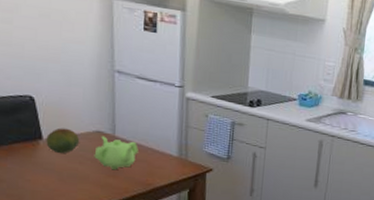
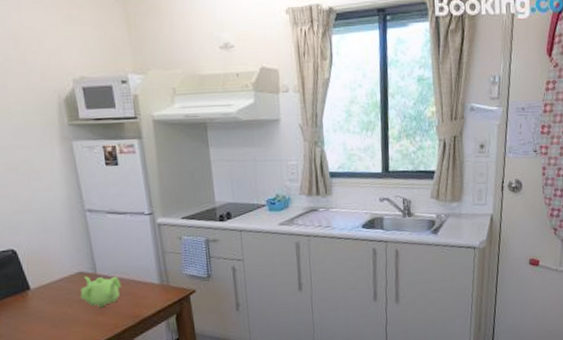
fruit: present [46,127,80,153] -> none [33,274,65,300]

